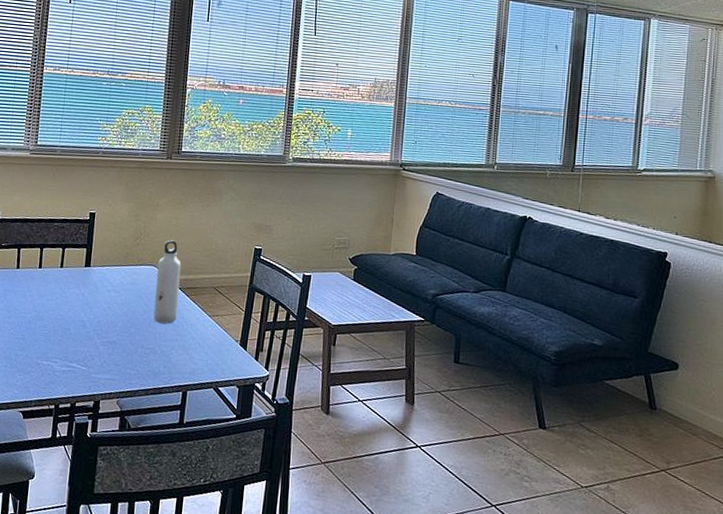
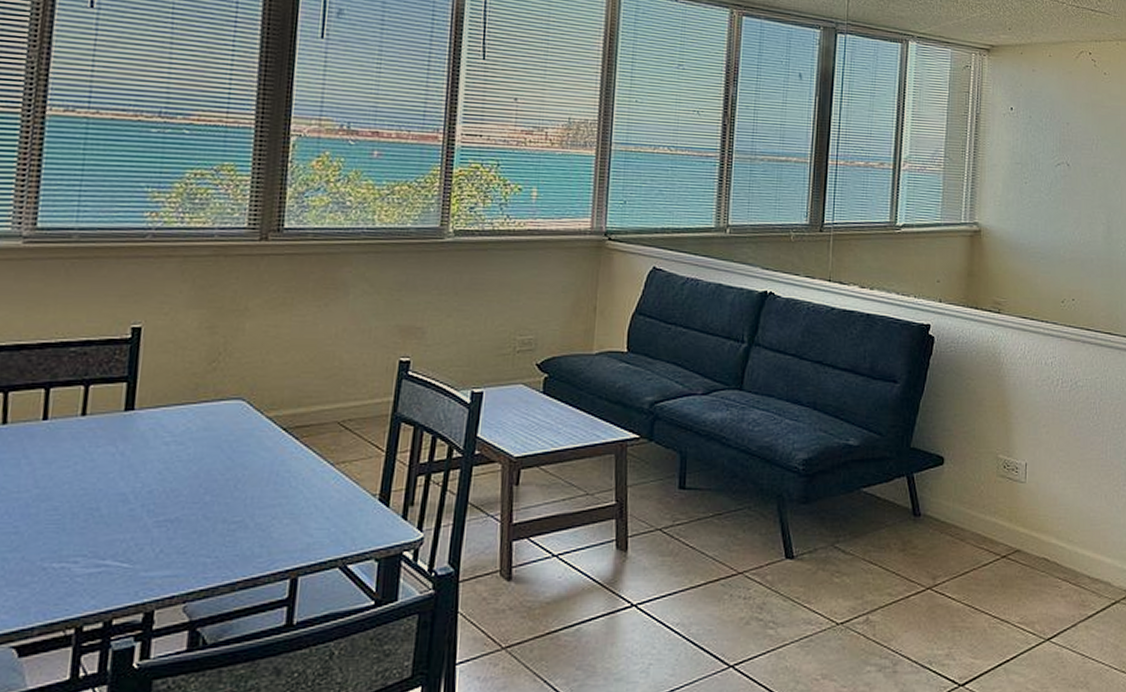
water bottle: present [153,240,182,324] -> none [241,359,286,482]

